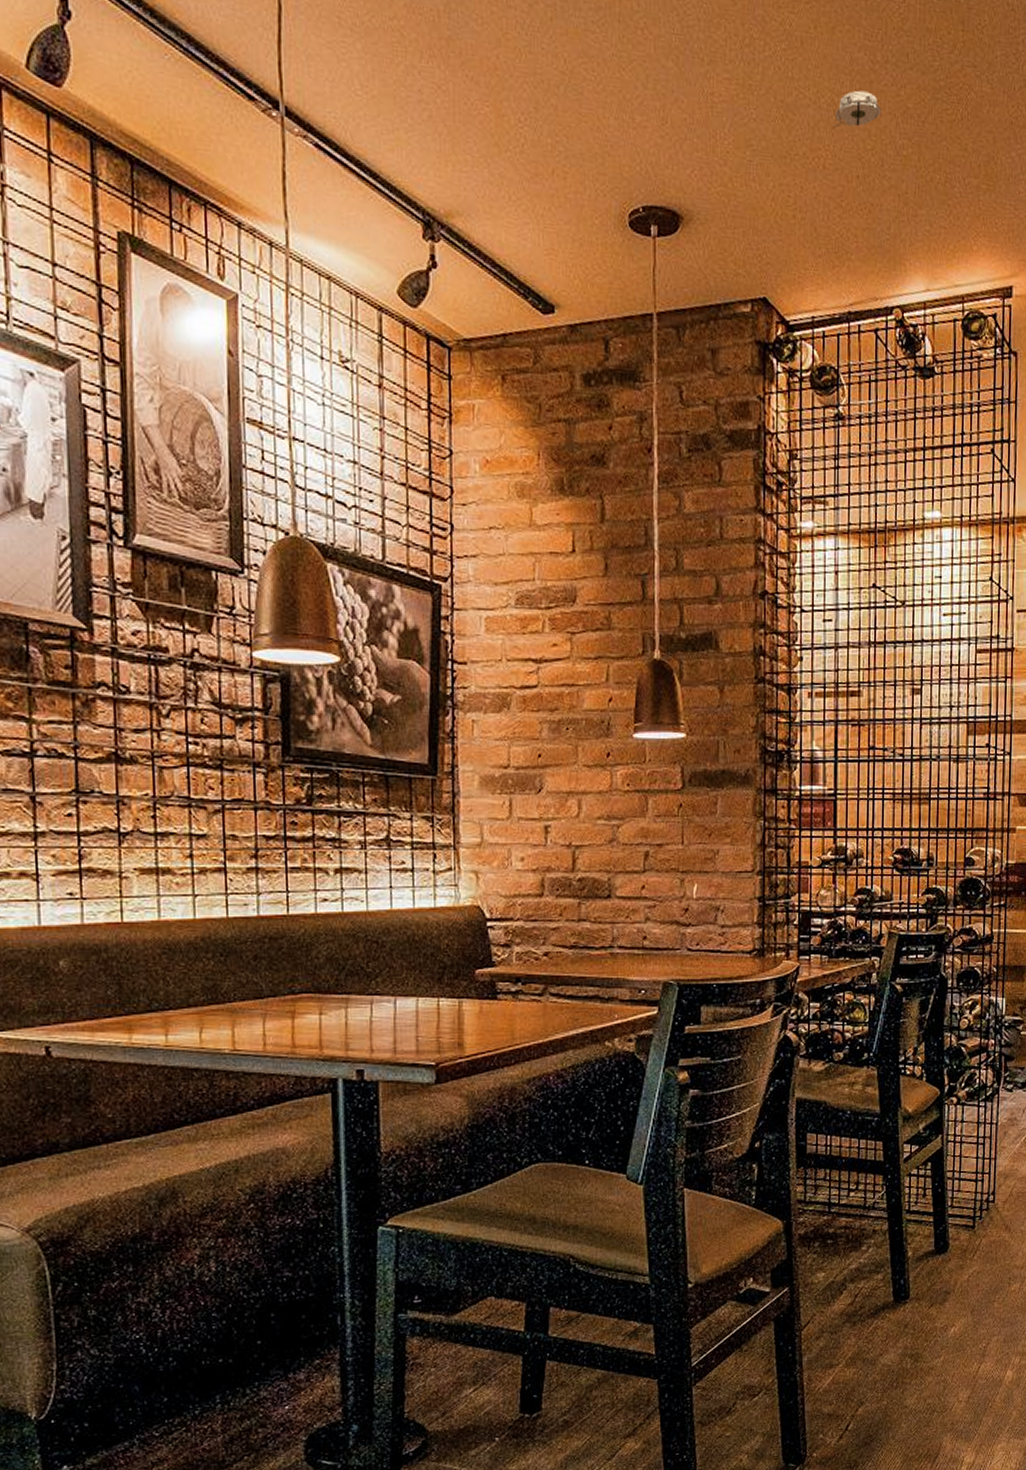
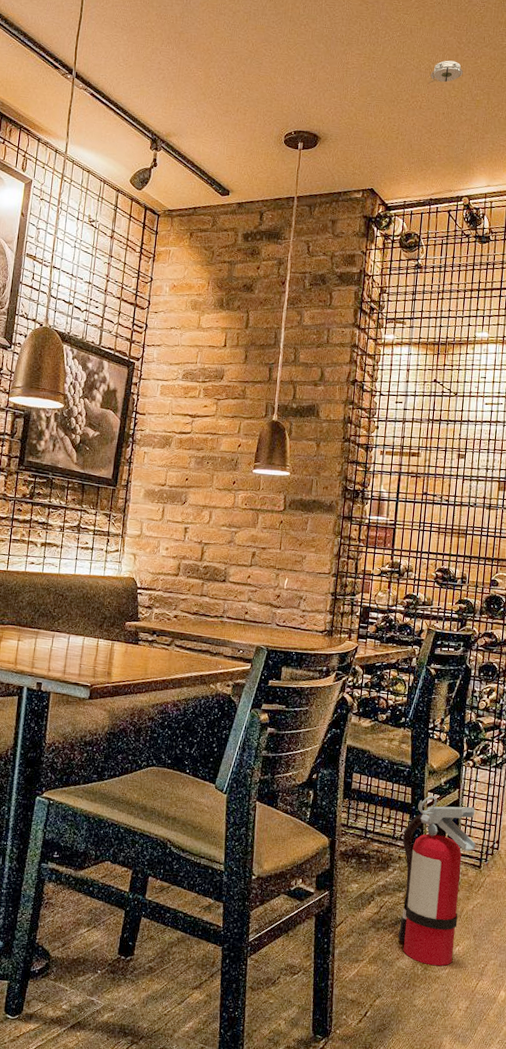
fire extinguisher: none [876,1148,966,1356] -> present [397,796,476,967]

